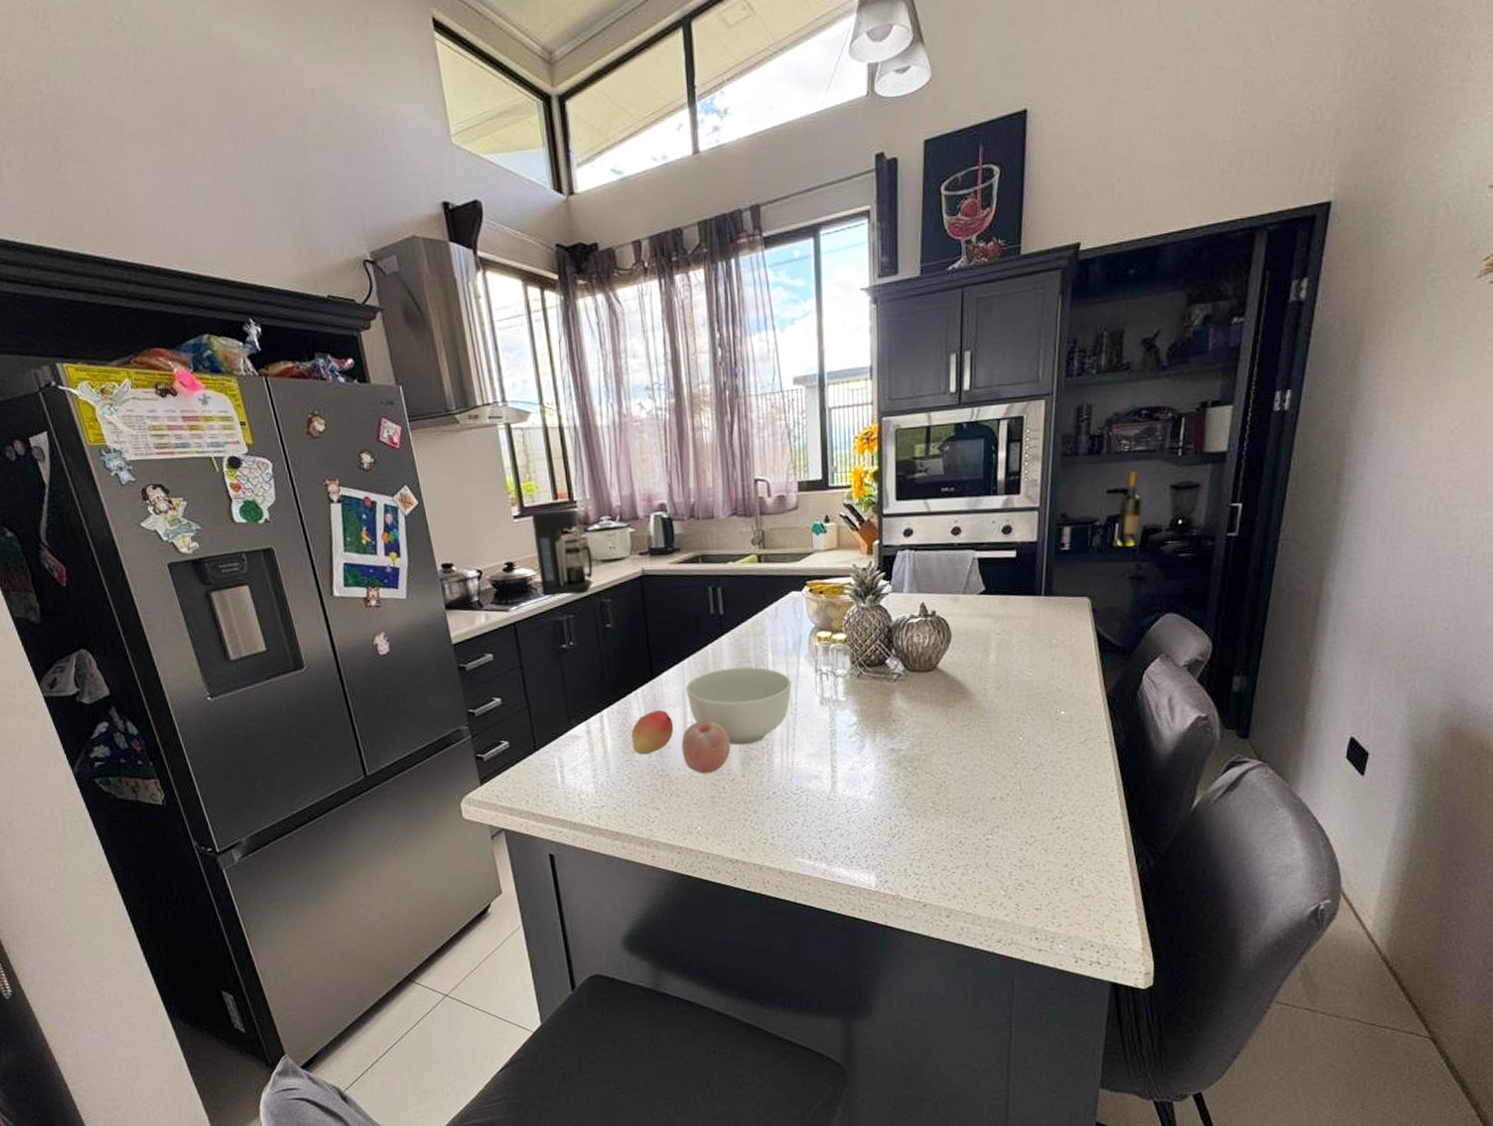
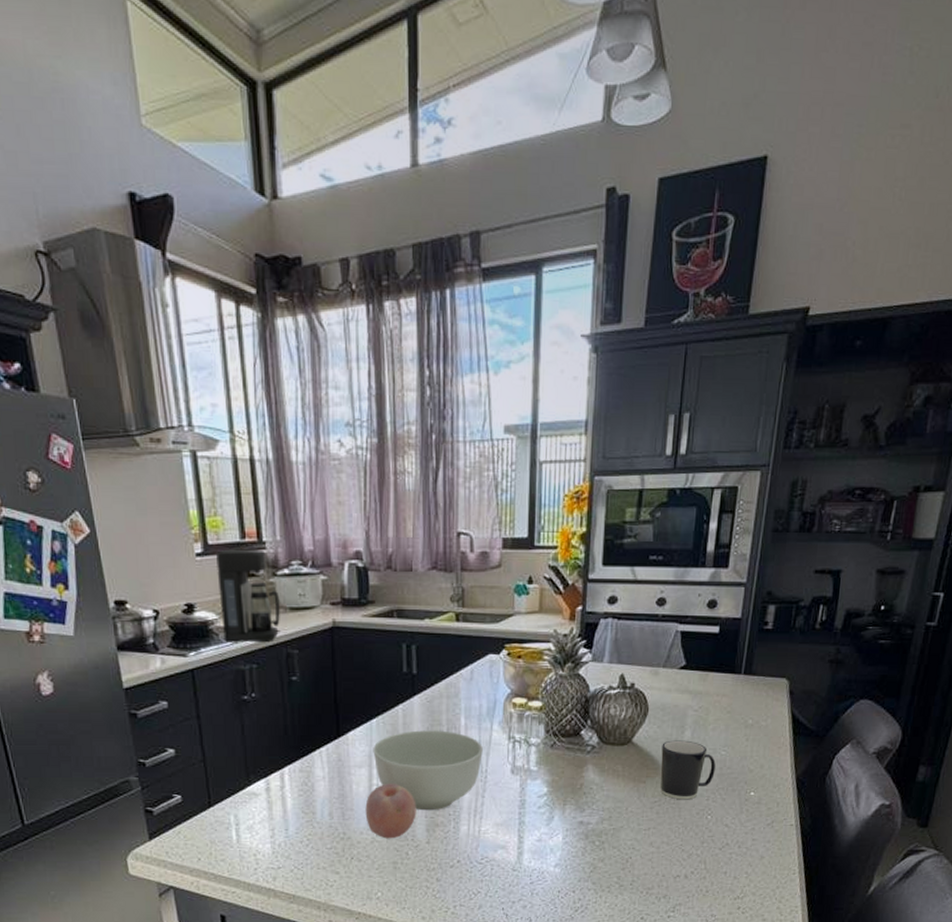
fruit: present [631,709,674,755] -> none [313,770,359,816]
mug: none [967,663,1023,723] -> present [660,740,716,800]
bottle: present [1116,471,1142,547] -> none [818,553,848,629]

